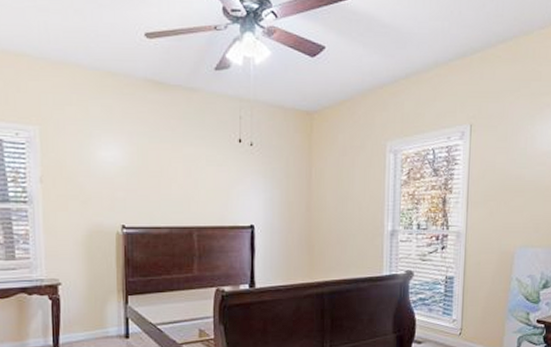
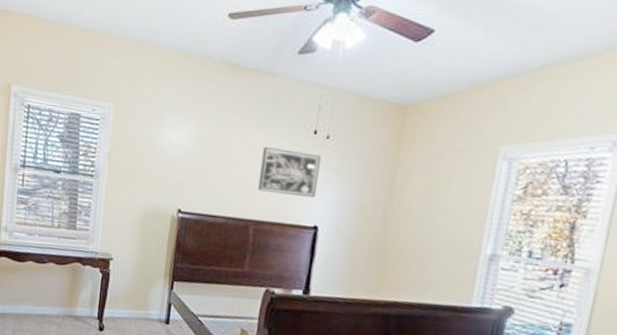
wall art: none [196,158,248,201] -> present [258,147,321,199]

